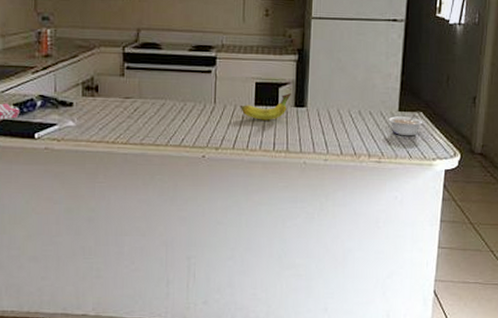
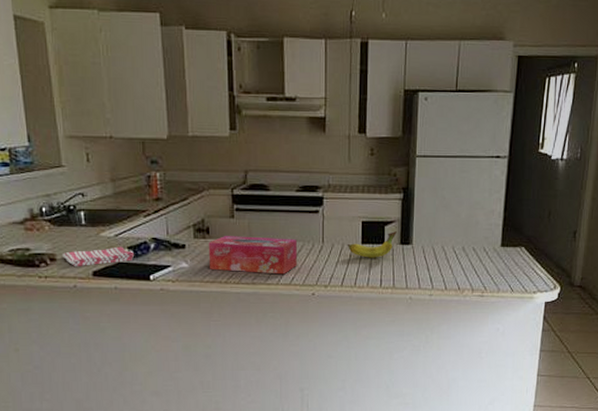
tissue box: none [96,94,188,136] -> present [208,236,297,275]
legume: present [388,114,423,136] -> none [491,249,525,271]

